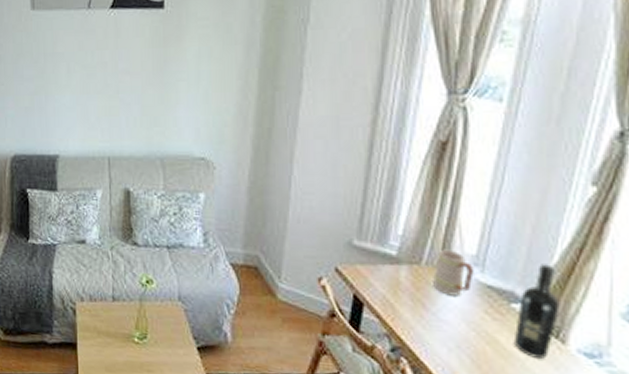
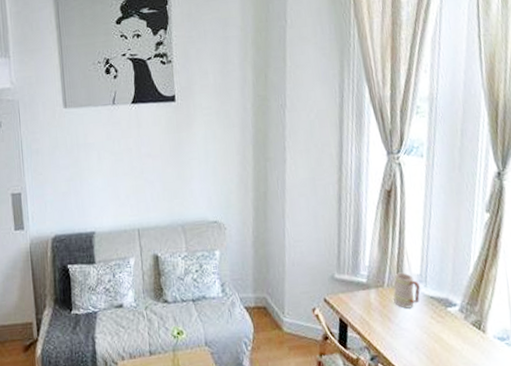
wine bottle: present [513,264,560,359] -> none [452,274,479,347]

